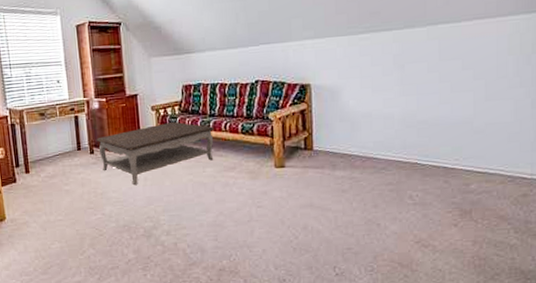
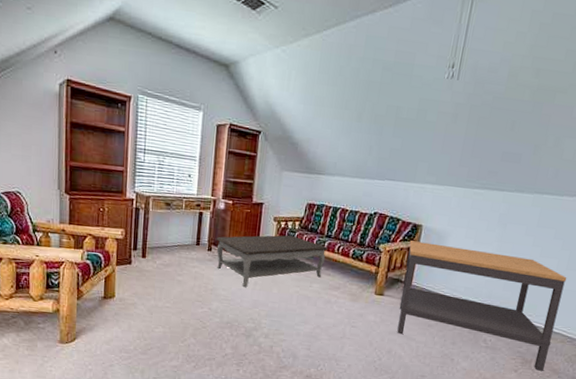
side table: none [300,96,489,221] -> present [397,241,567,371]

